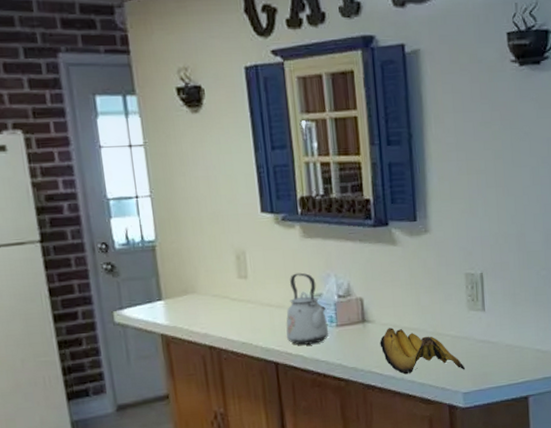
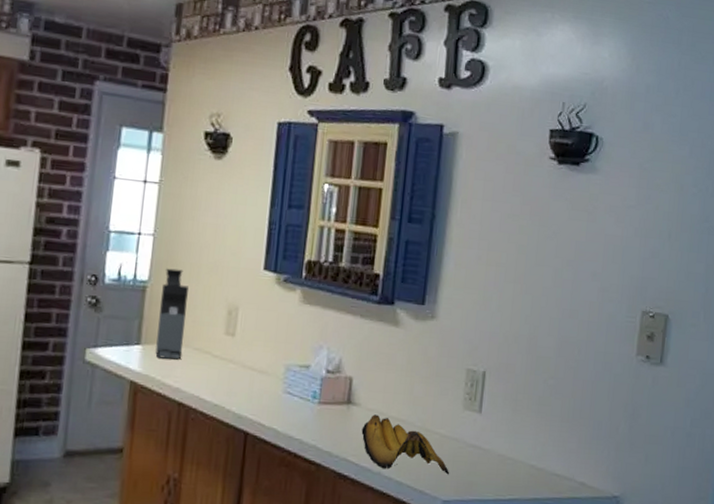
coffee maker: none [170,224,203,310] -> present [155,268,189,359]
kettle: present [286,272,329,345] -> none [262,339,311,419]

